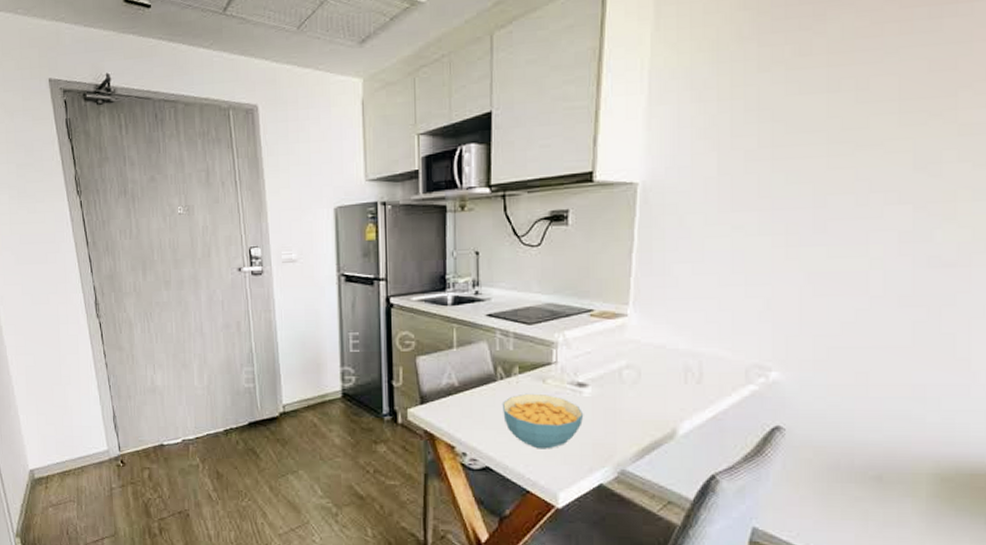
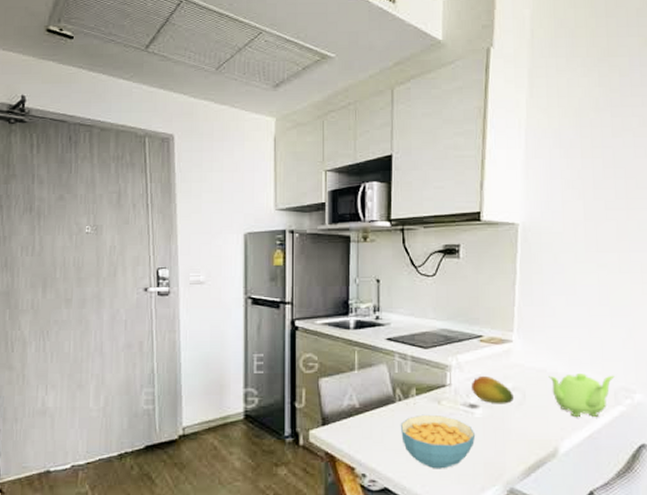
fruit: none [579,352,627,383] -> present [470,375,514,404]
teapot: none [668,350,747,396] -> present [548,373,615,417]

